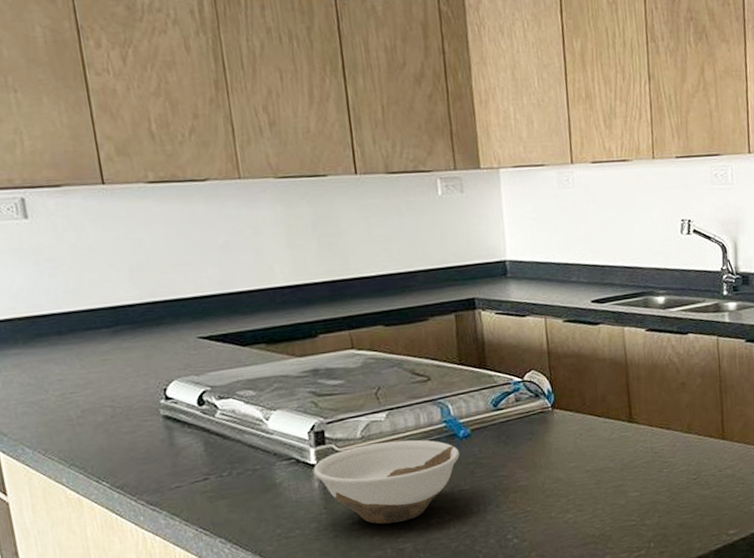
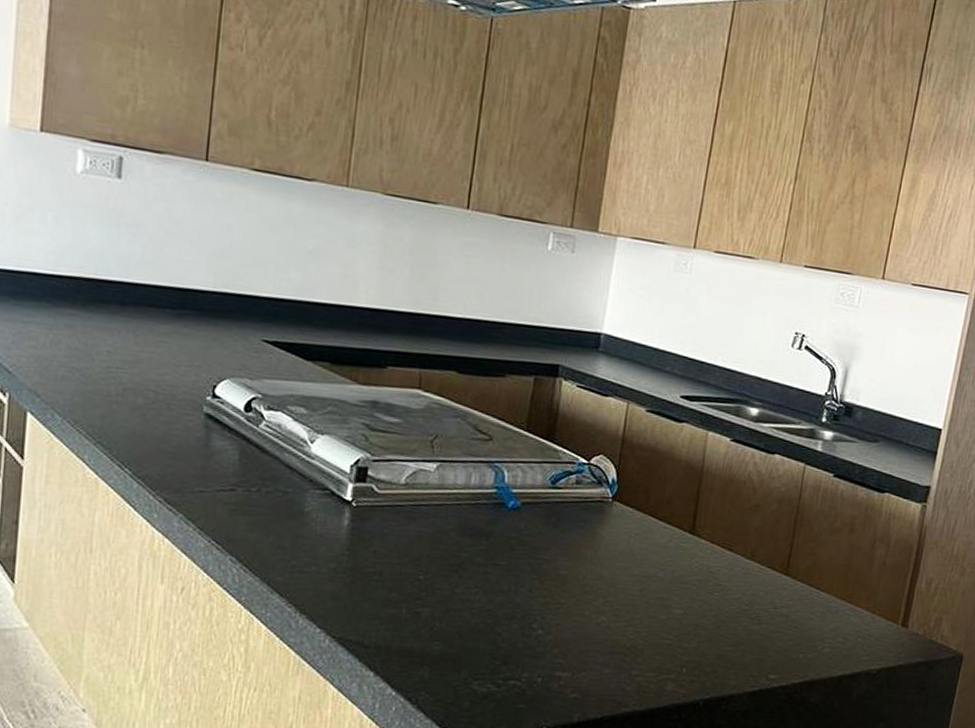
bowl: present [313,439,459,525] -> none [346,492,504,584]

